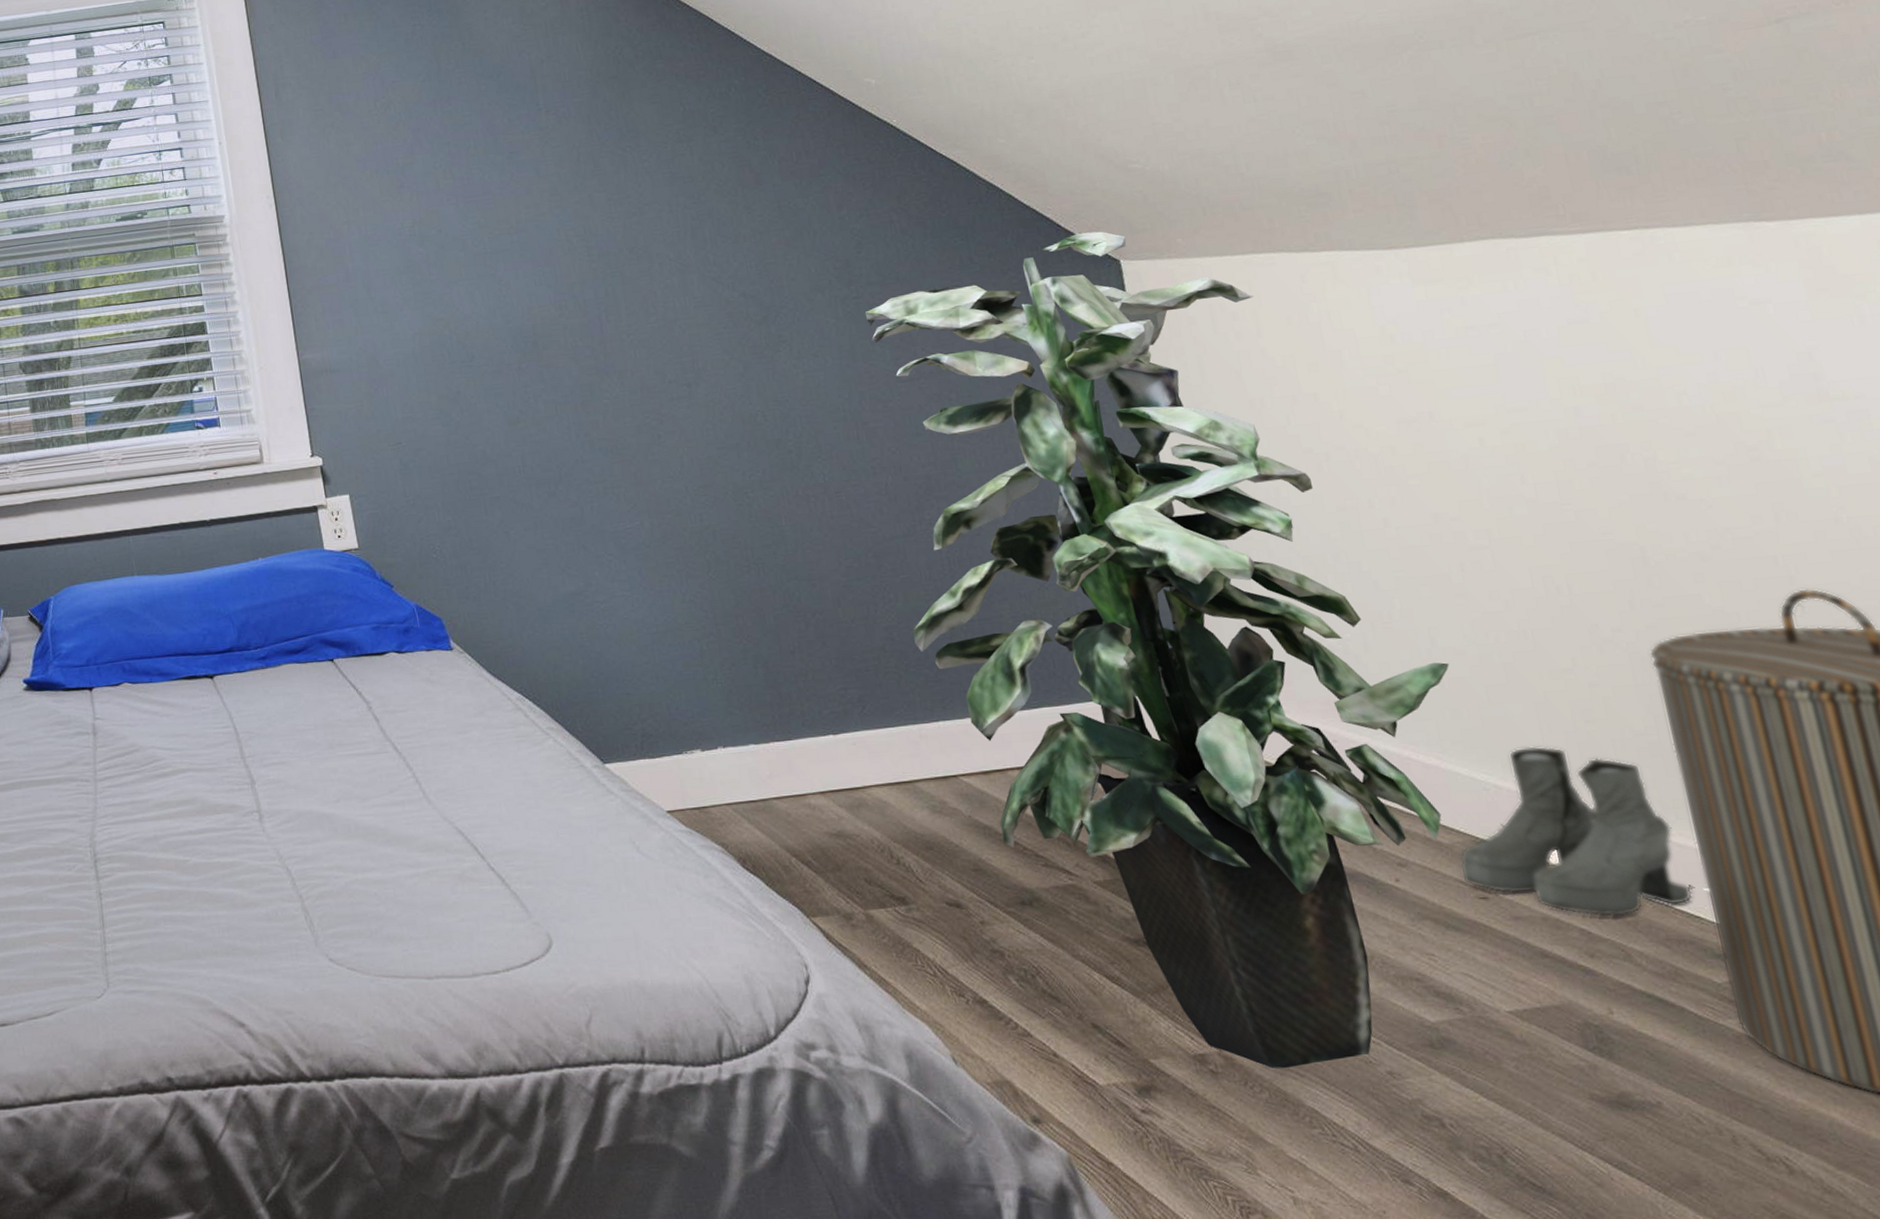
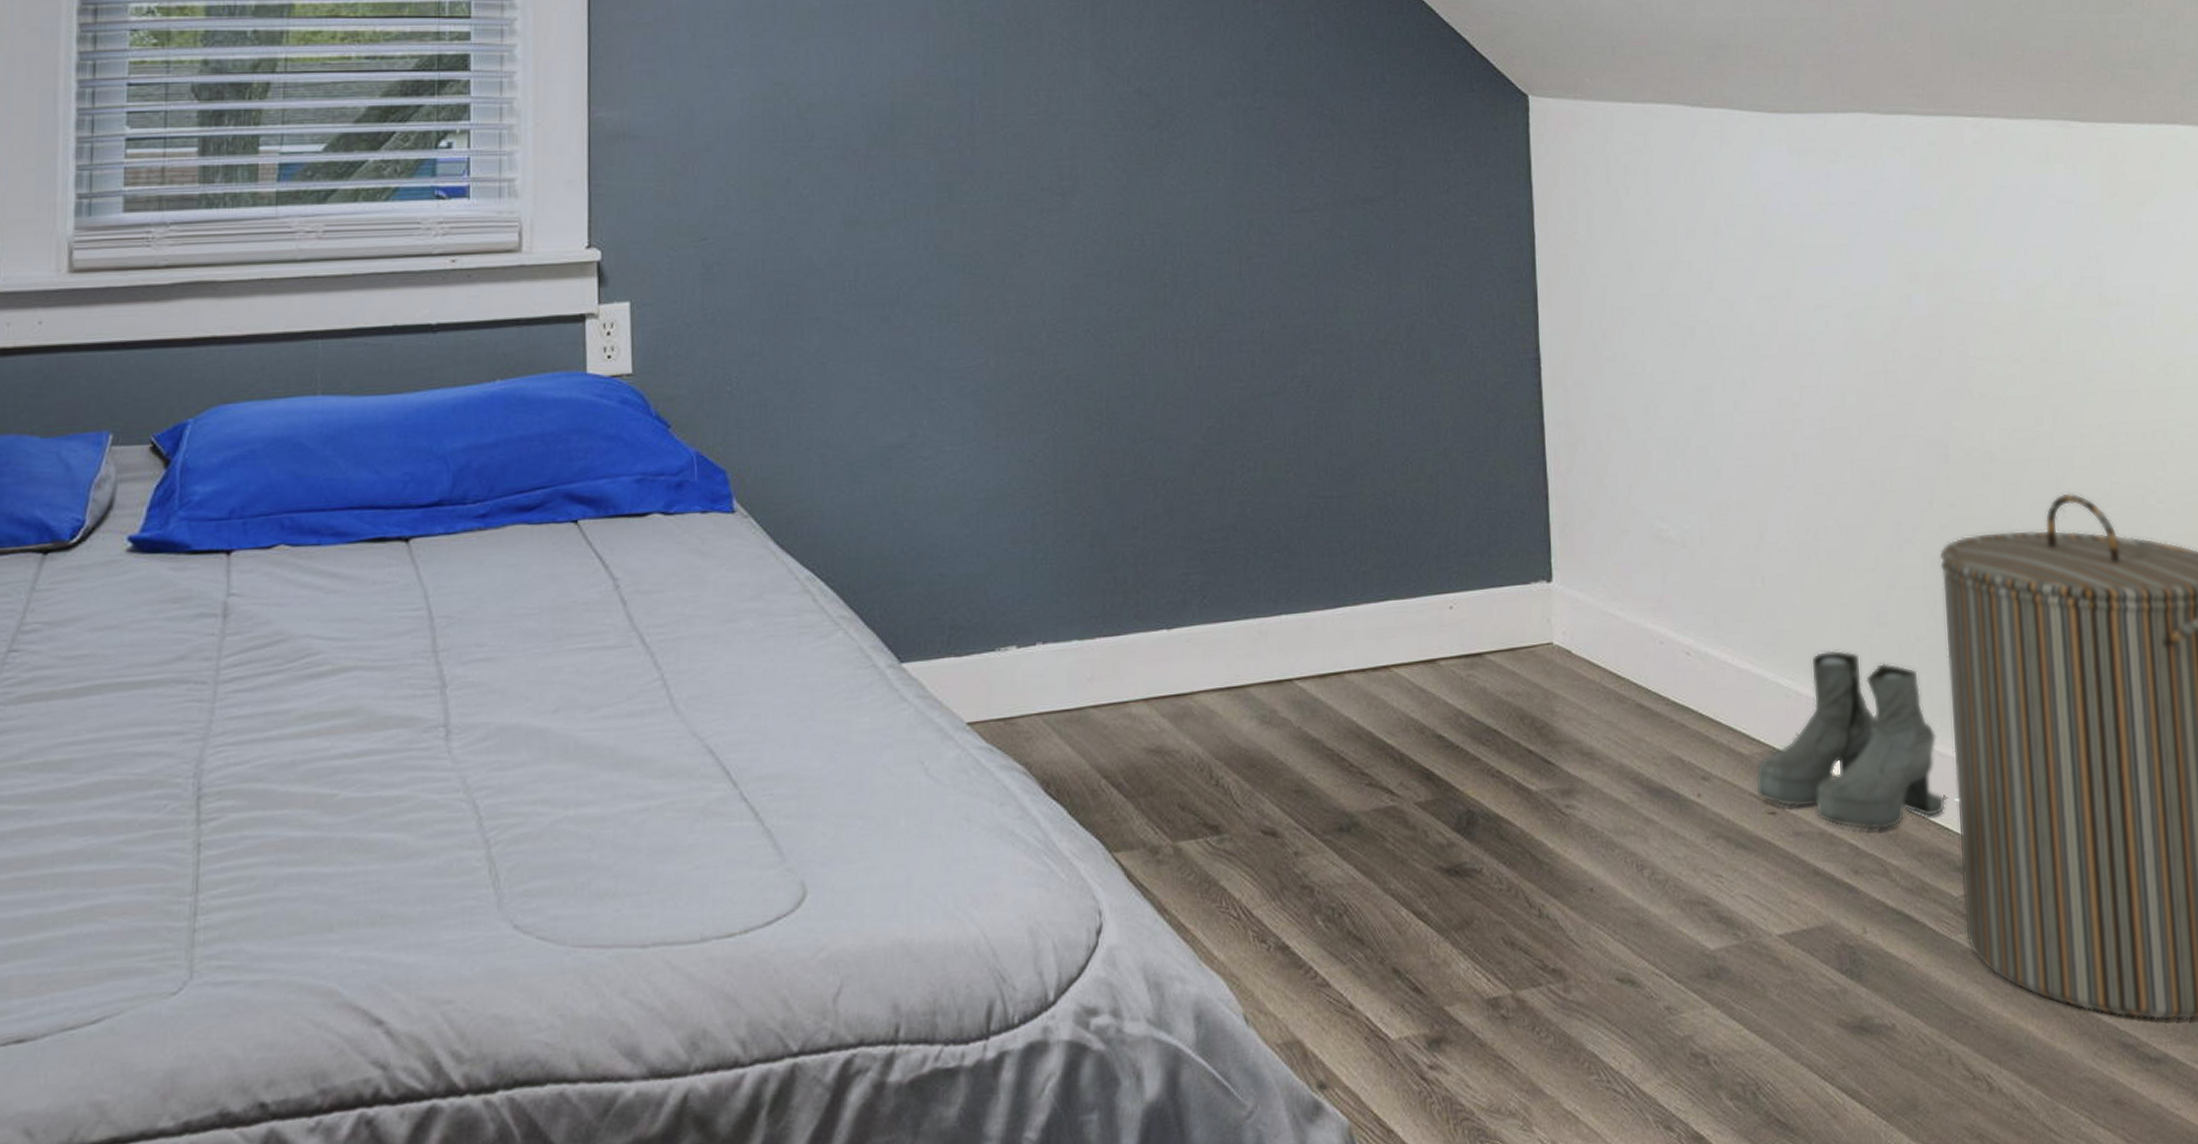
indoor plant: present [864,231,1449,1068] -> none [1266,60,1772,1010]

